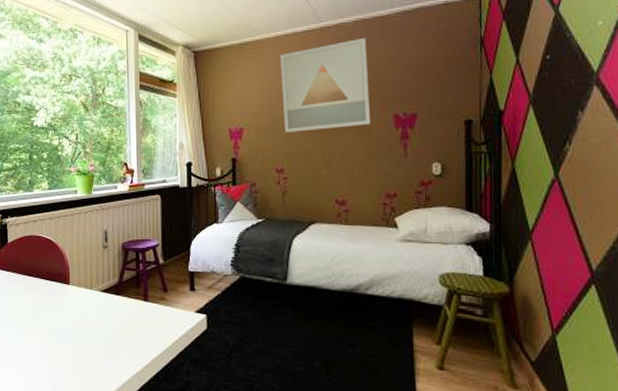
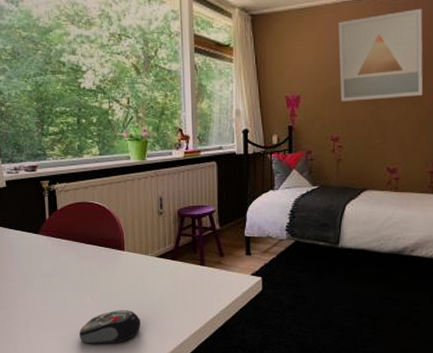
computer mouse: none [24,346,85,382] -> present [79,310,141,345]

